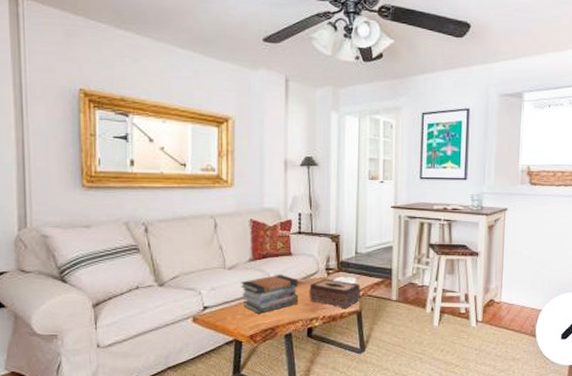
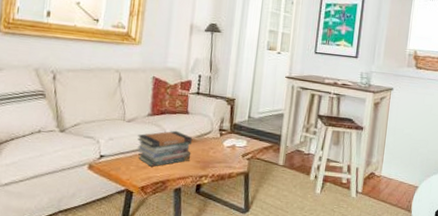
tissue box: present [309,278,361,309] -> none [201,138,251,170]

